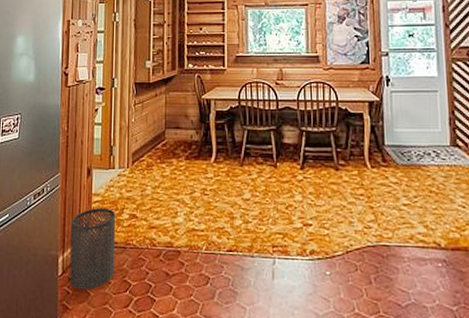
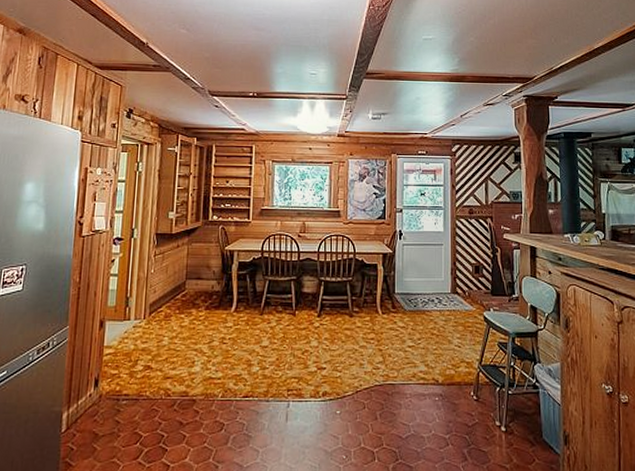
trash can: present [70,207,116,290] -> none [74,359,130,445]

